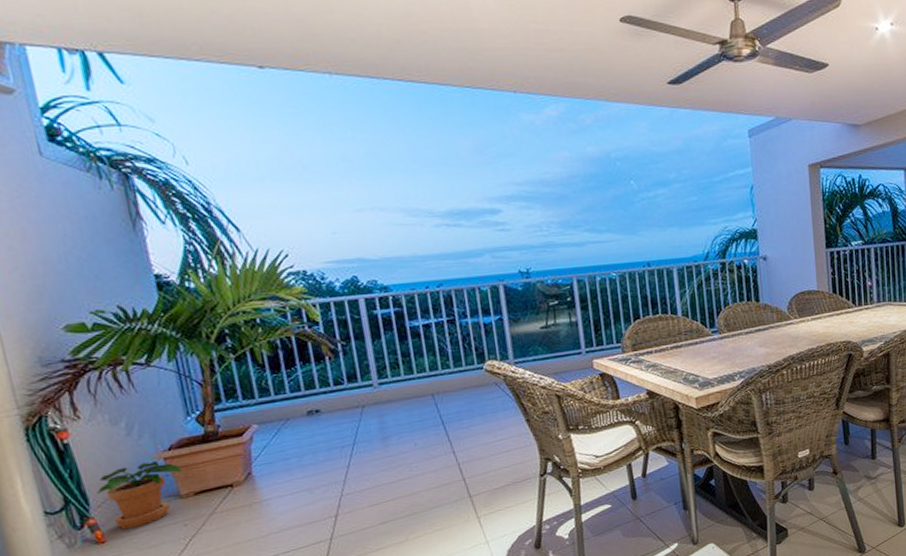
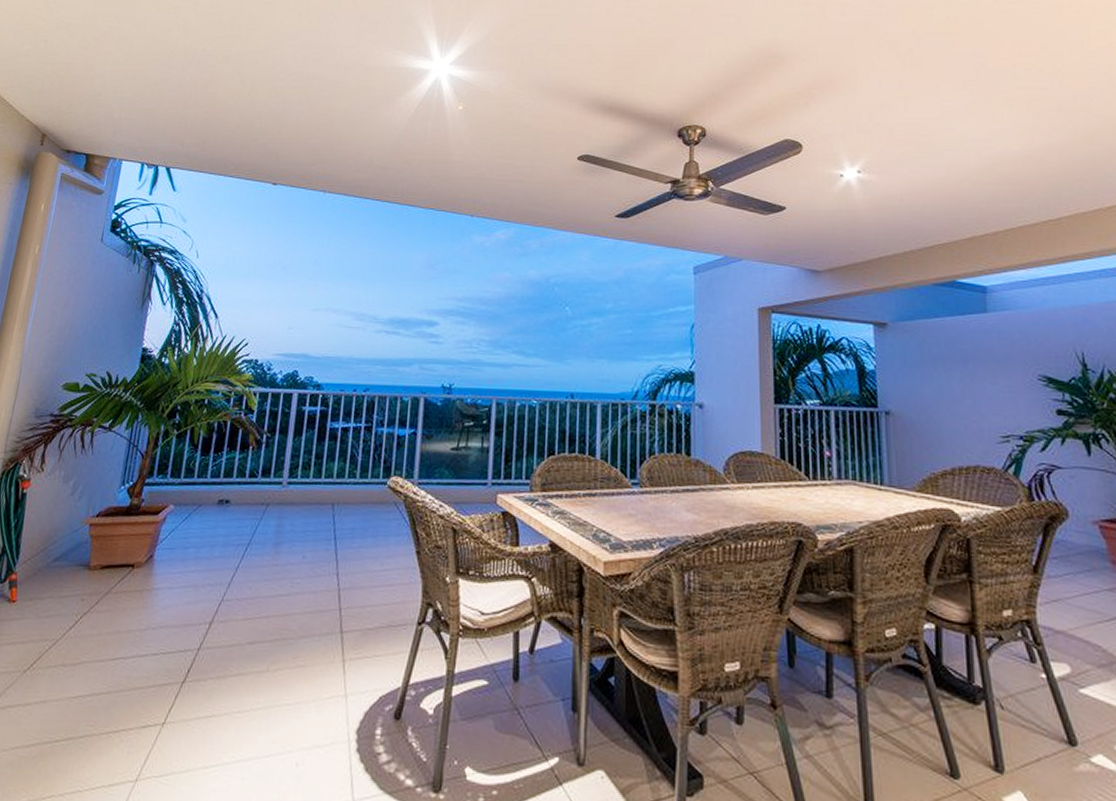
potted plant: present [97,460,183,529] -> none [28,525,100,592]

